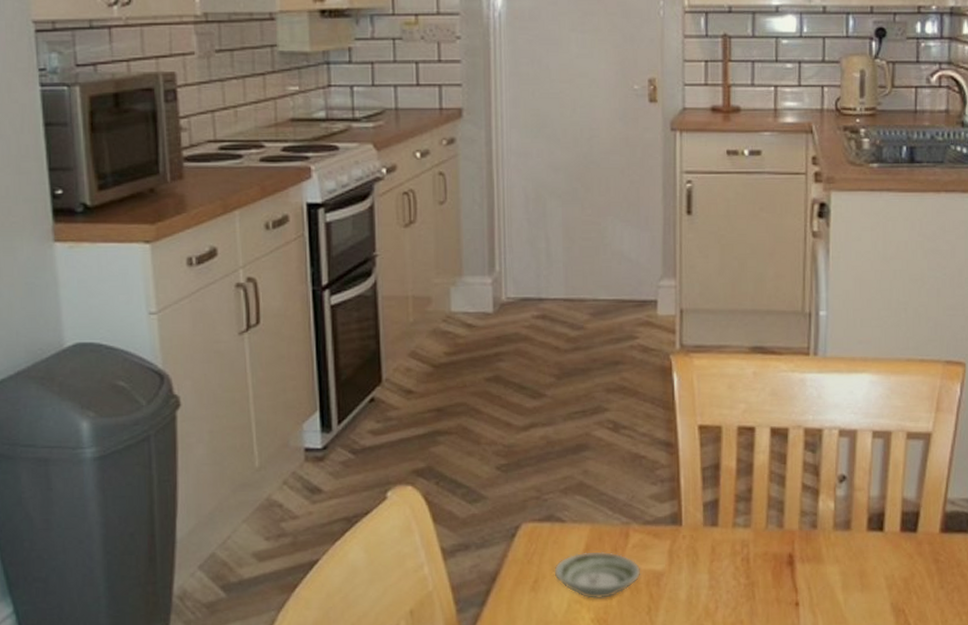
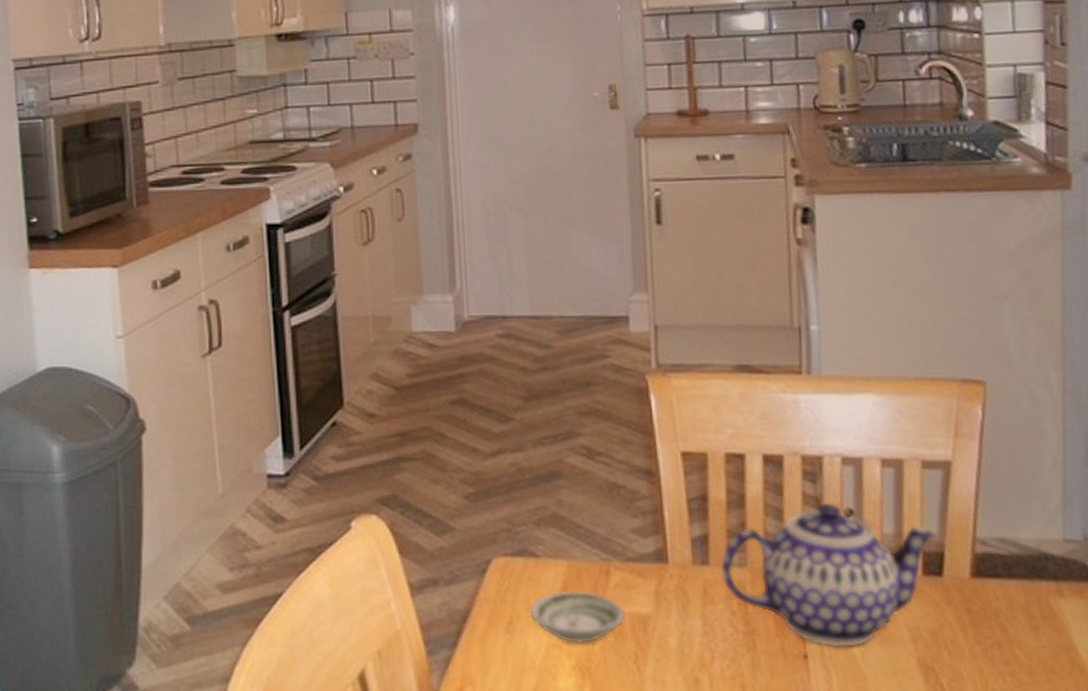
teapot: none [728,469,915,595] -> present [720,502,938,647]

